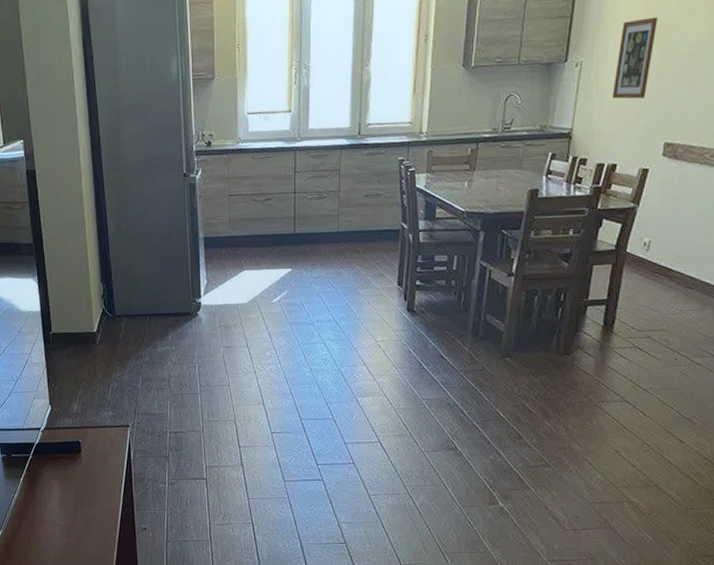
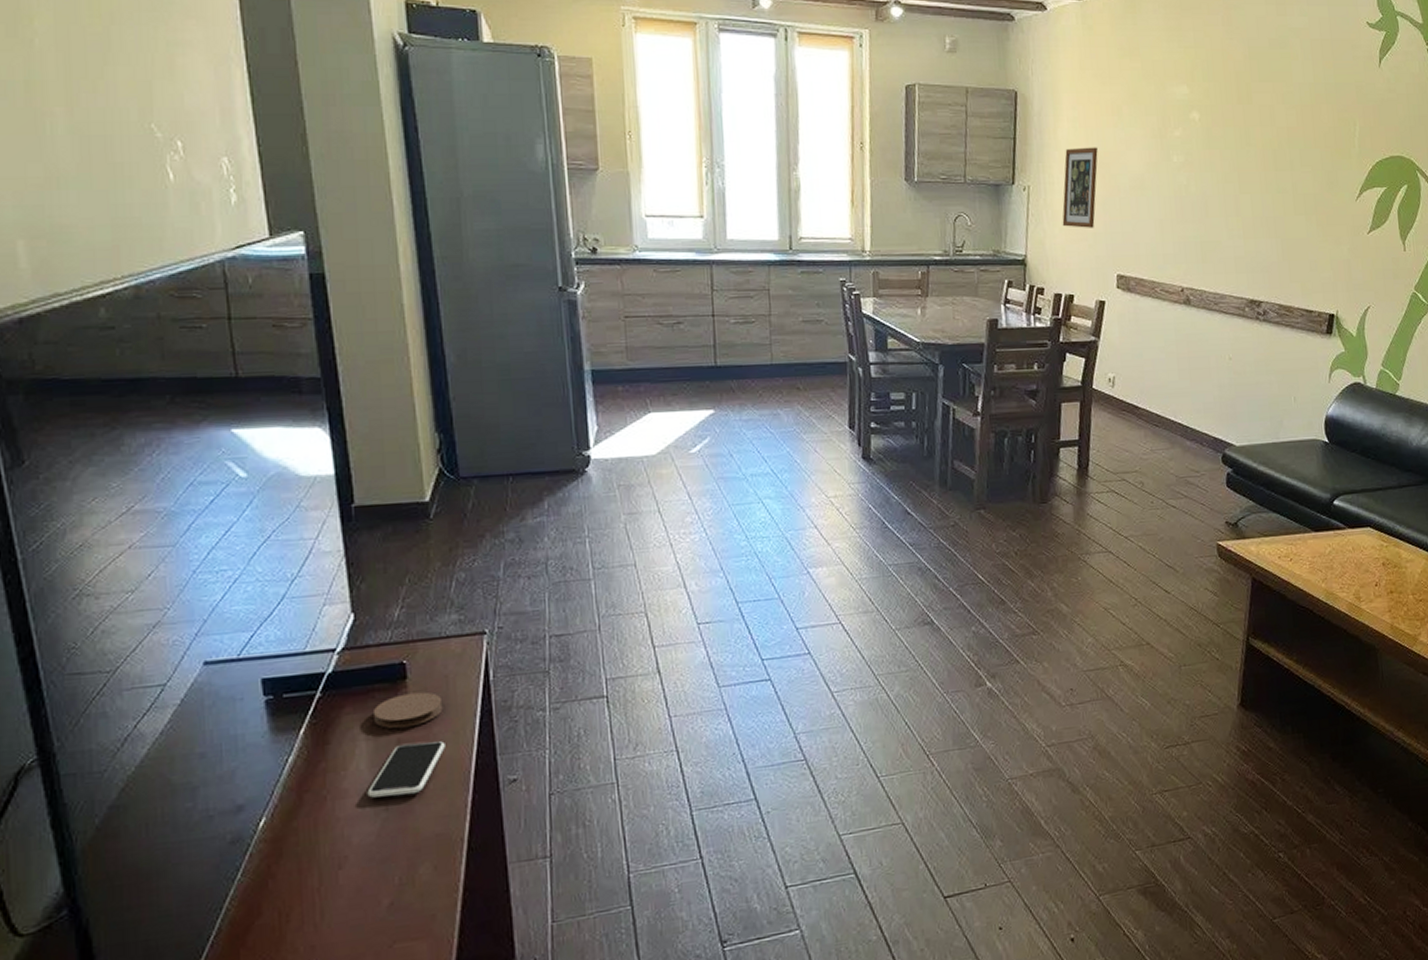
smartphone: none [57,495,103,529] -> present [367,741,445,798]
coaster: none [61,462,102,485] -> present [372,691,443,729]

